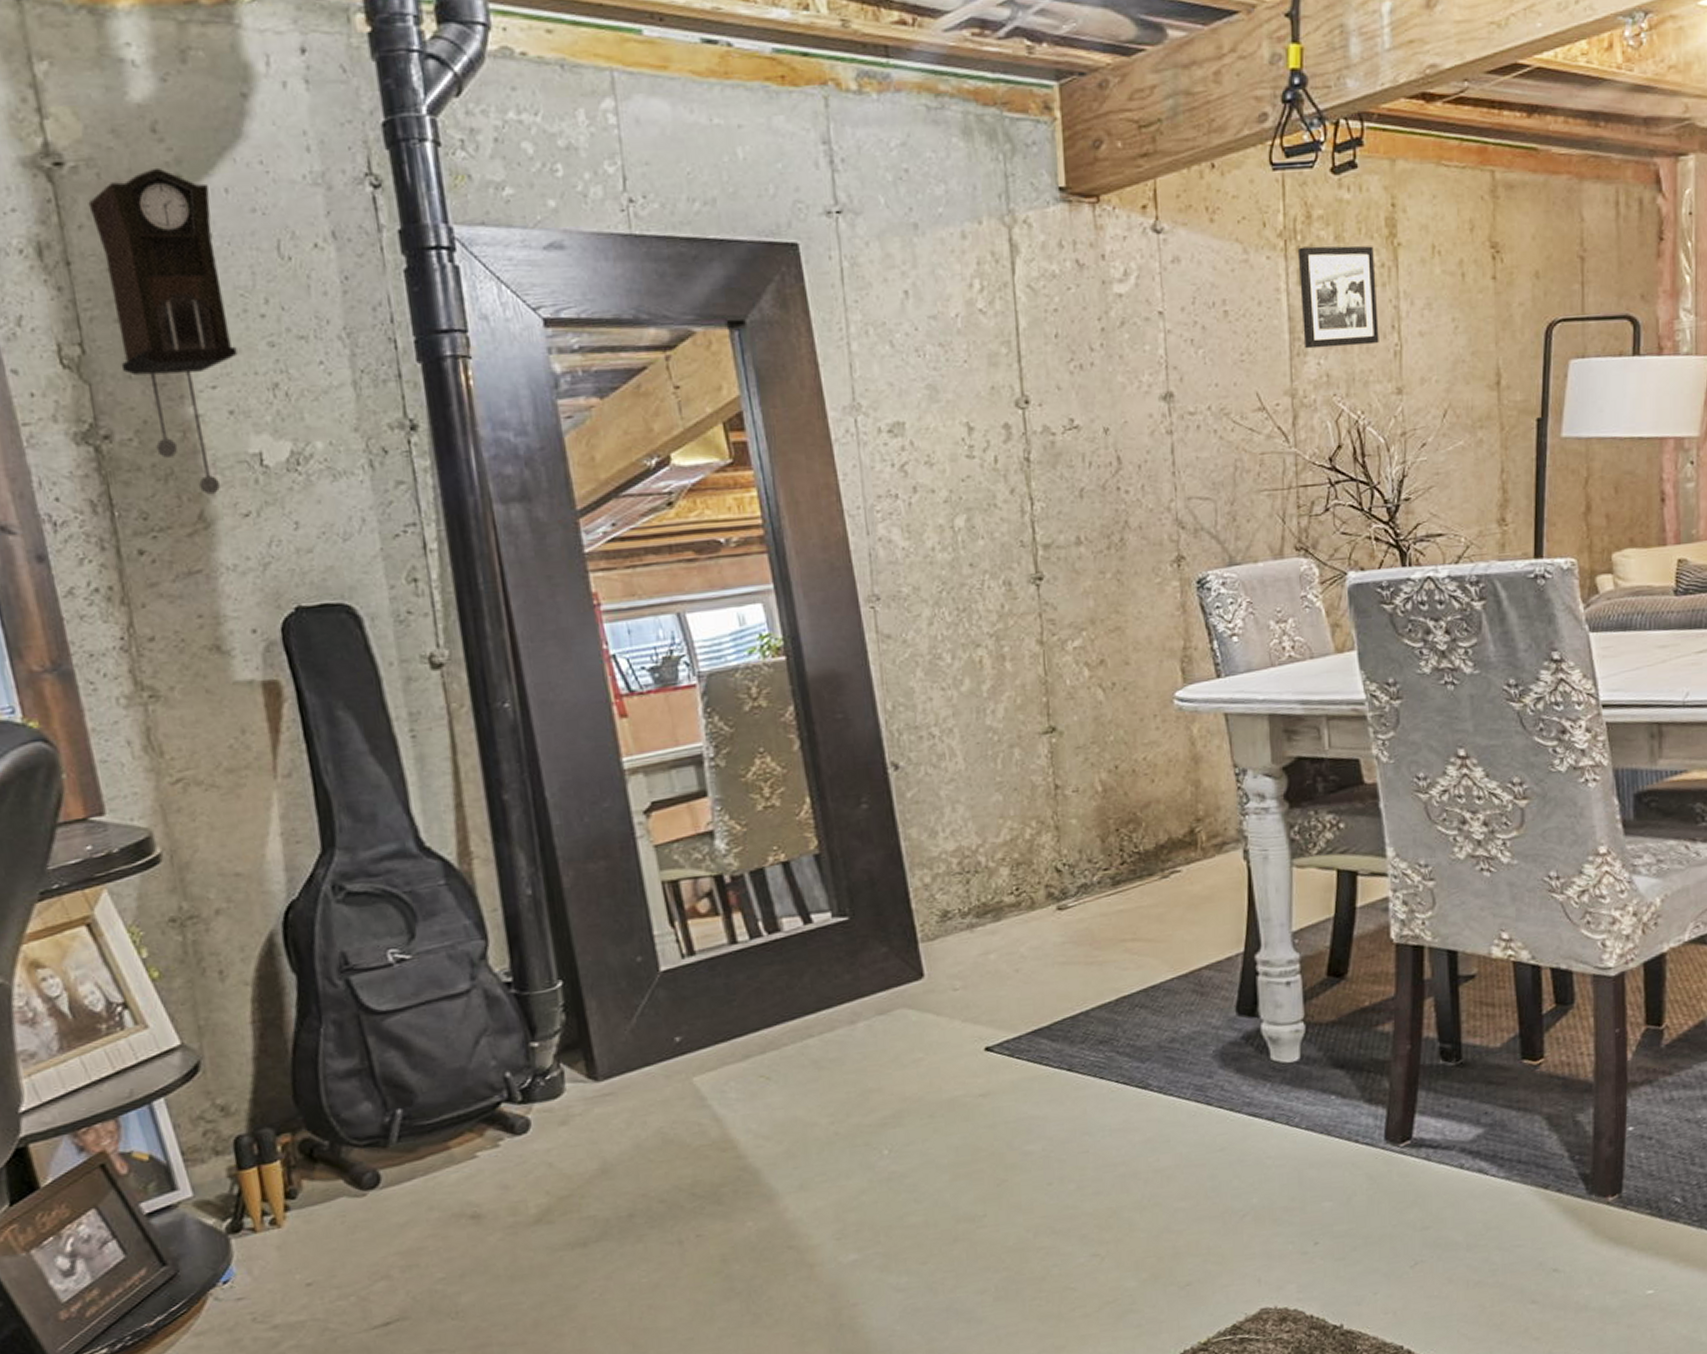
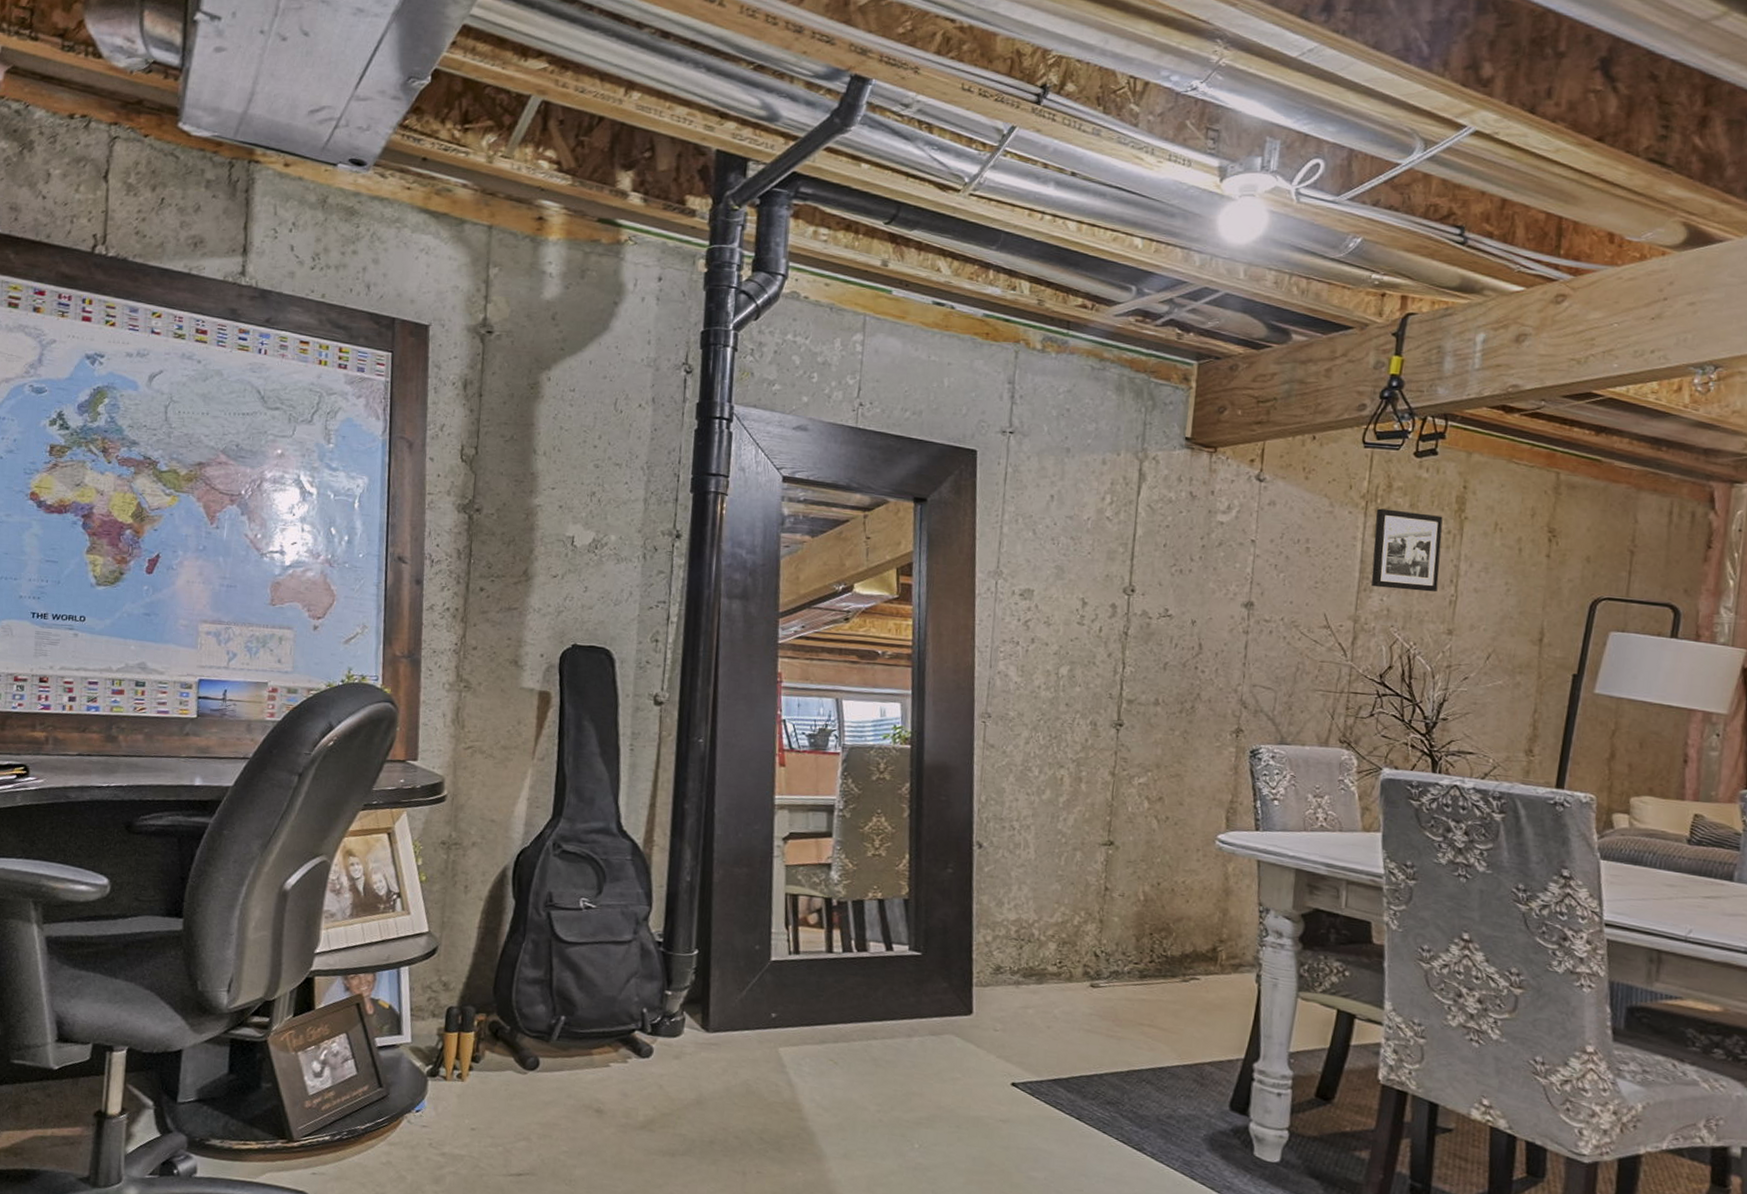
pendulum clock: present [88,167,238,495] -> none [498,342,579,559]

